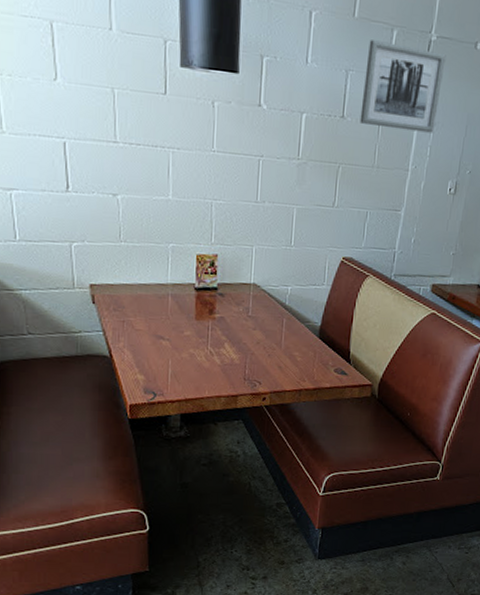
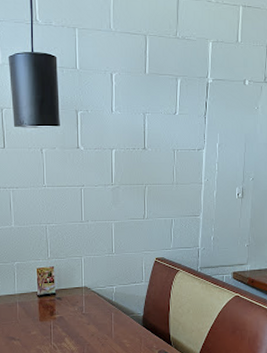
wall art: present [360,40,446,133] -> none [158,89,222,153]

